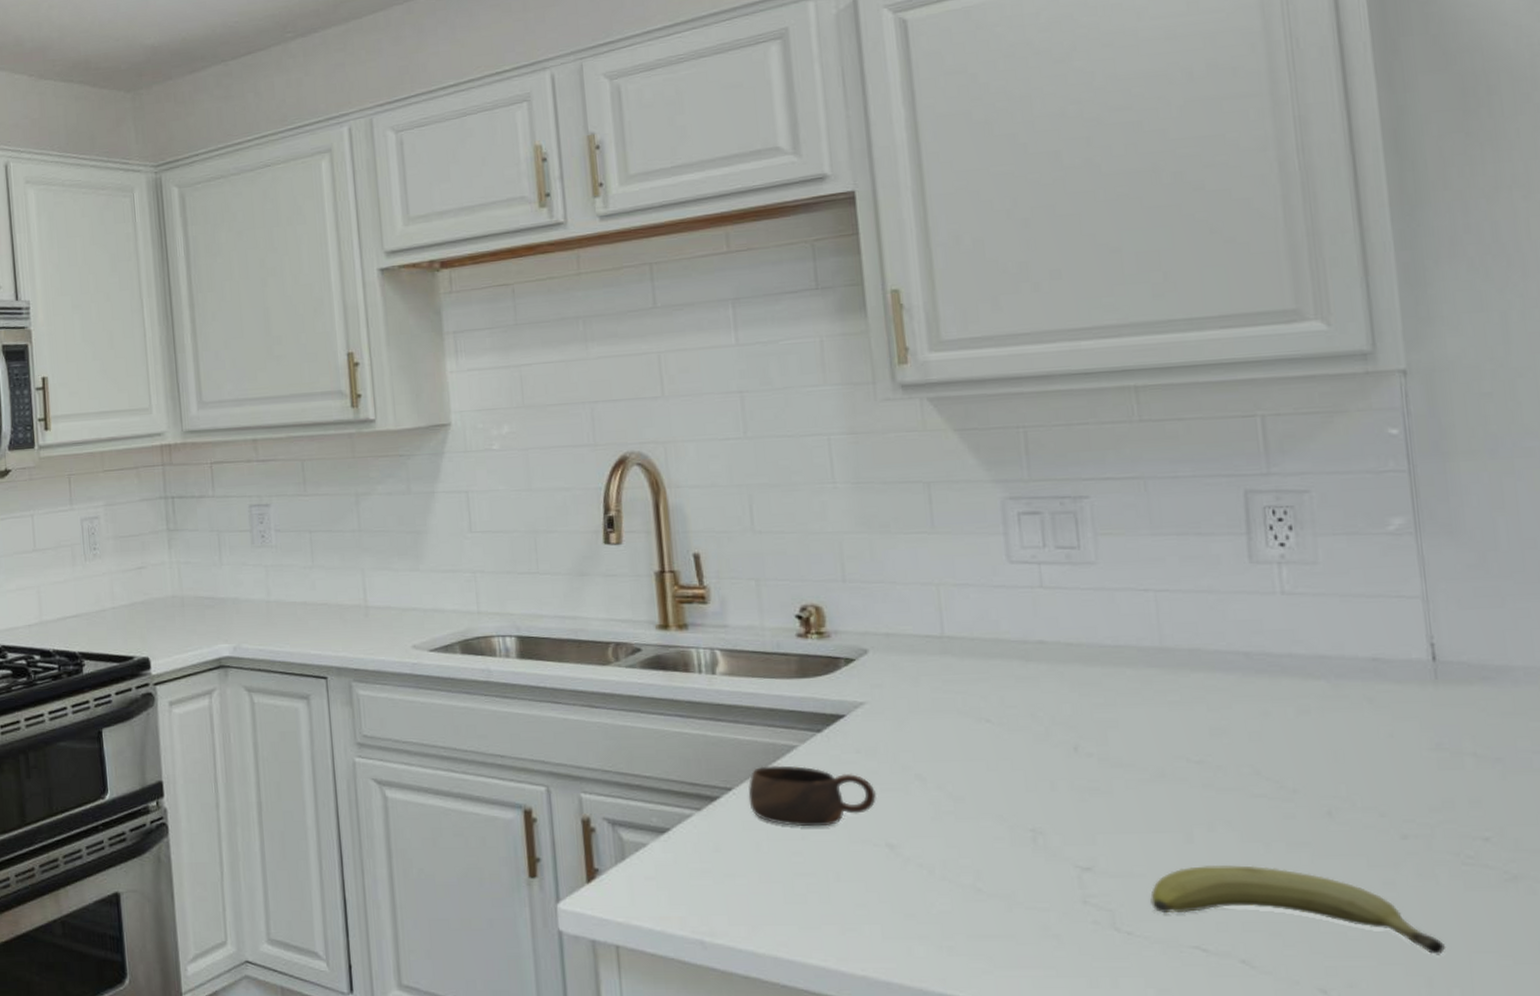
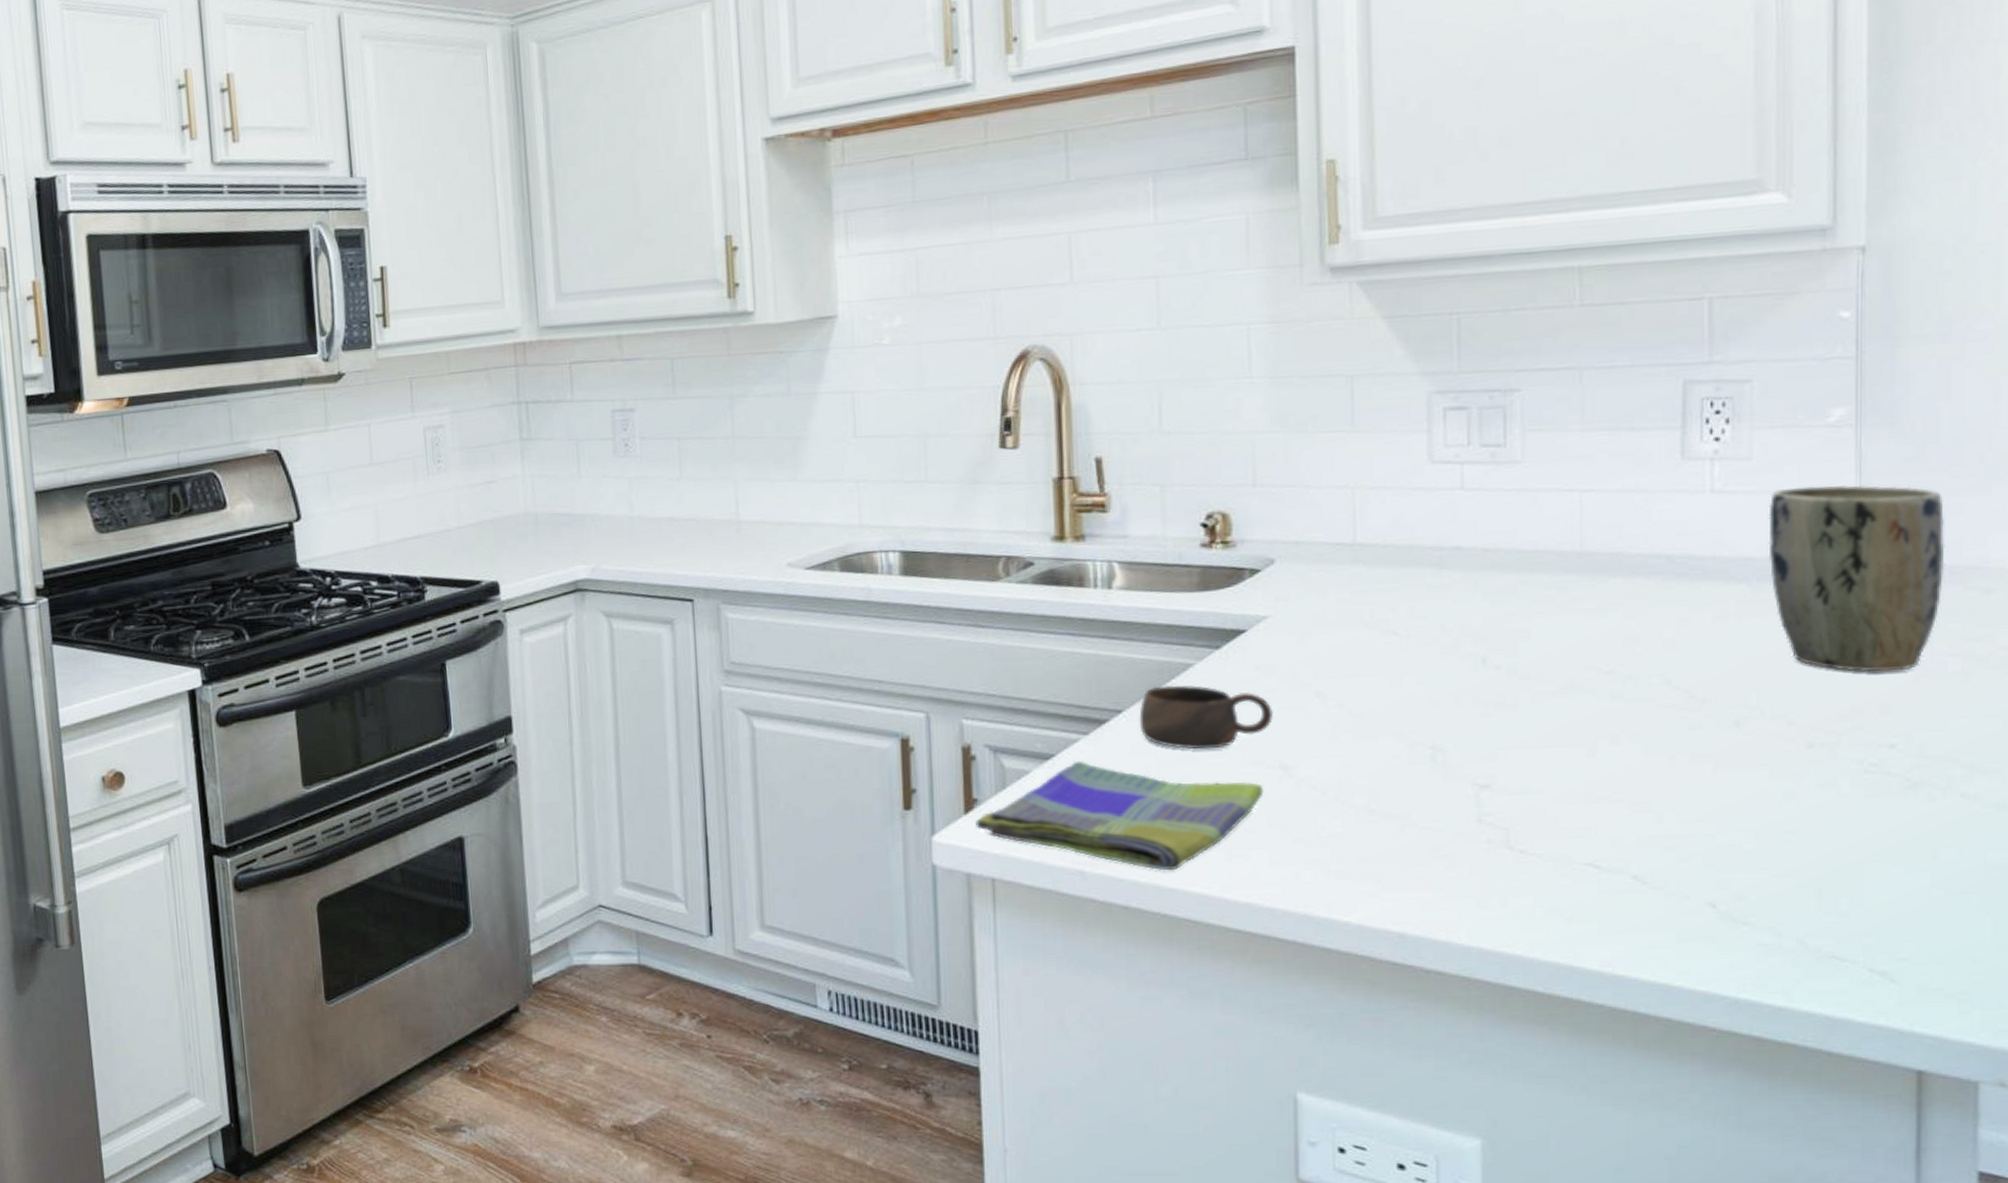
dish towel: none [598,835,873,943] -> present [975,760,1264,871]
fruit: present [1150,865,1446,955] -> none [1547,778,1840,866]
plant pot: none [1339,588,1519,767] -> present [1768,484,1946,672]

